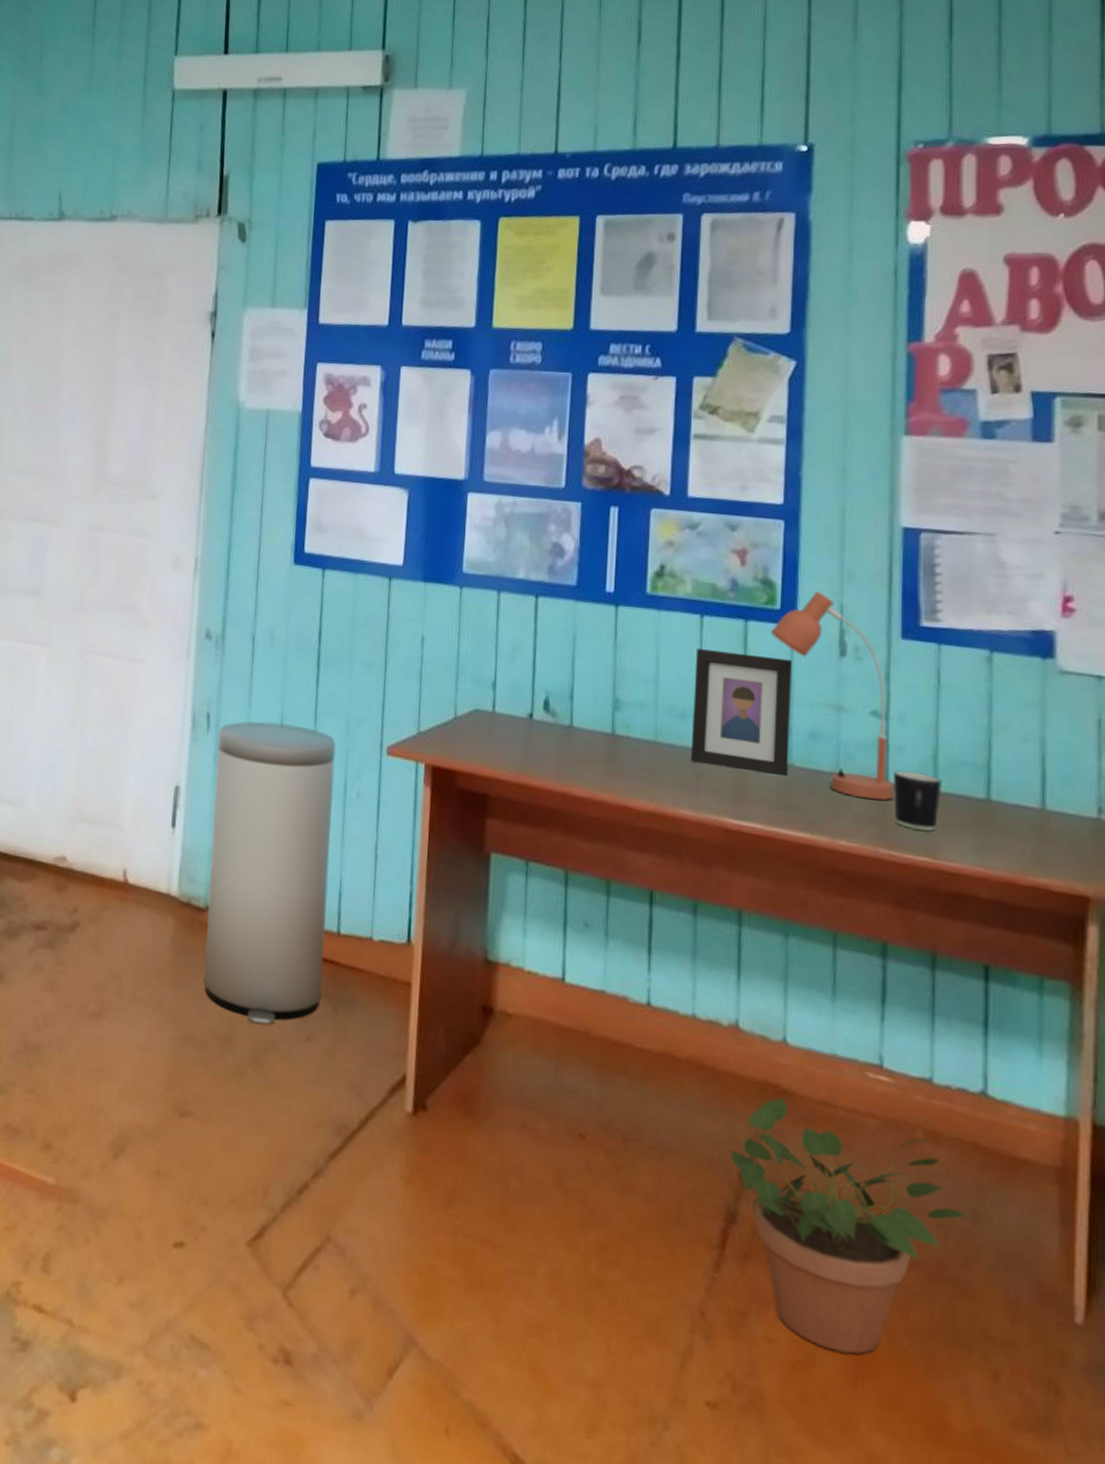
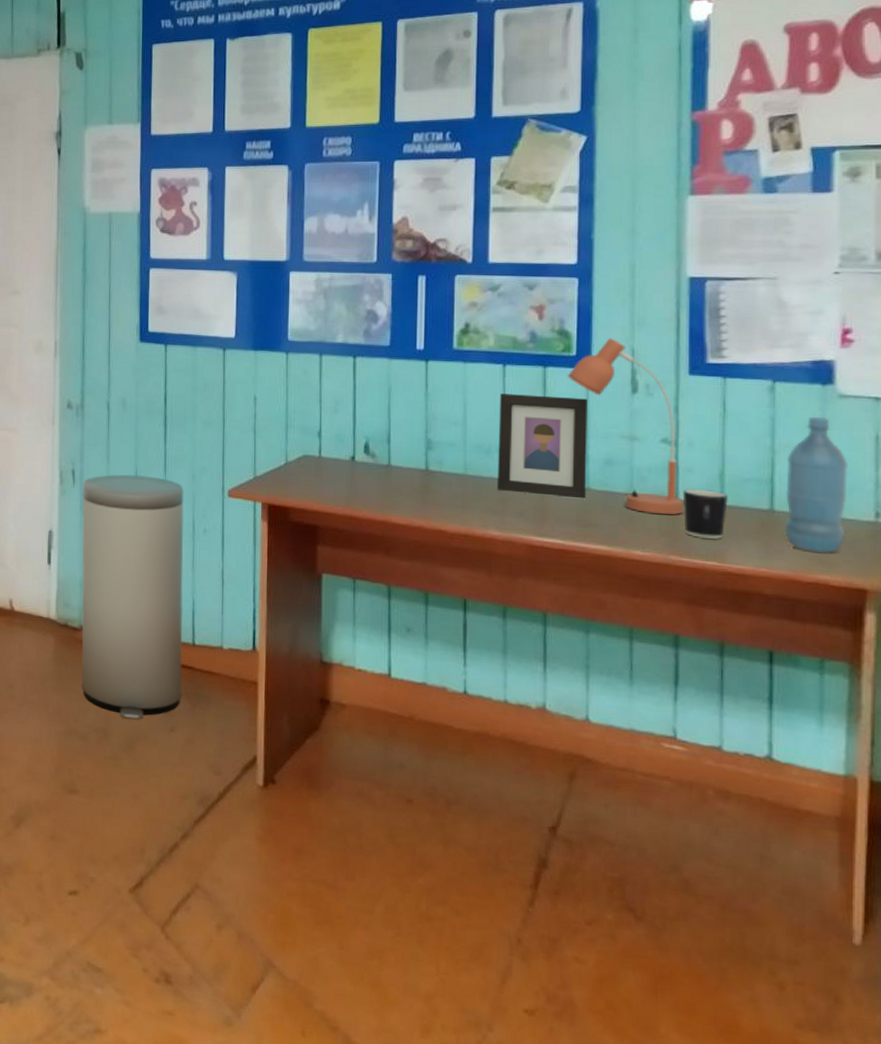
potted plant: present [730,1097,971,1355] -> none [541,765,758,971]
water bottle: none [1003,694,1069,853] -> present [785,416,848,554]

